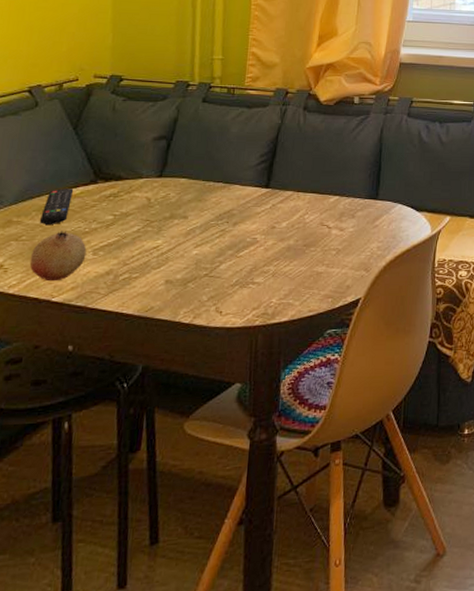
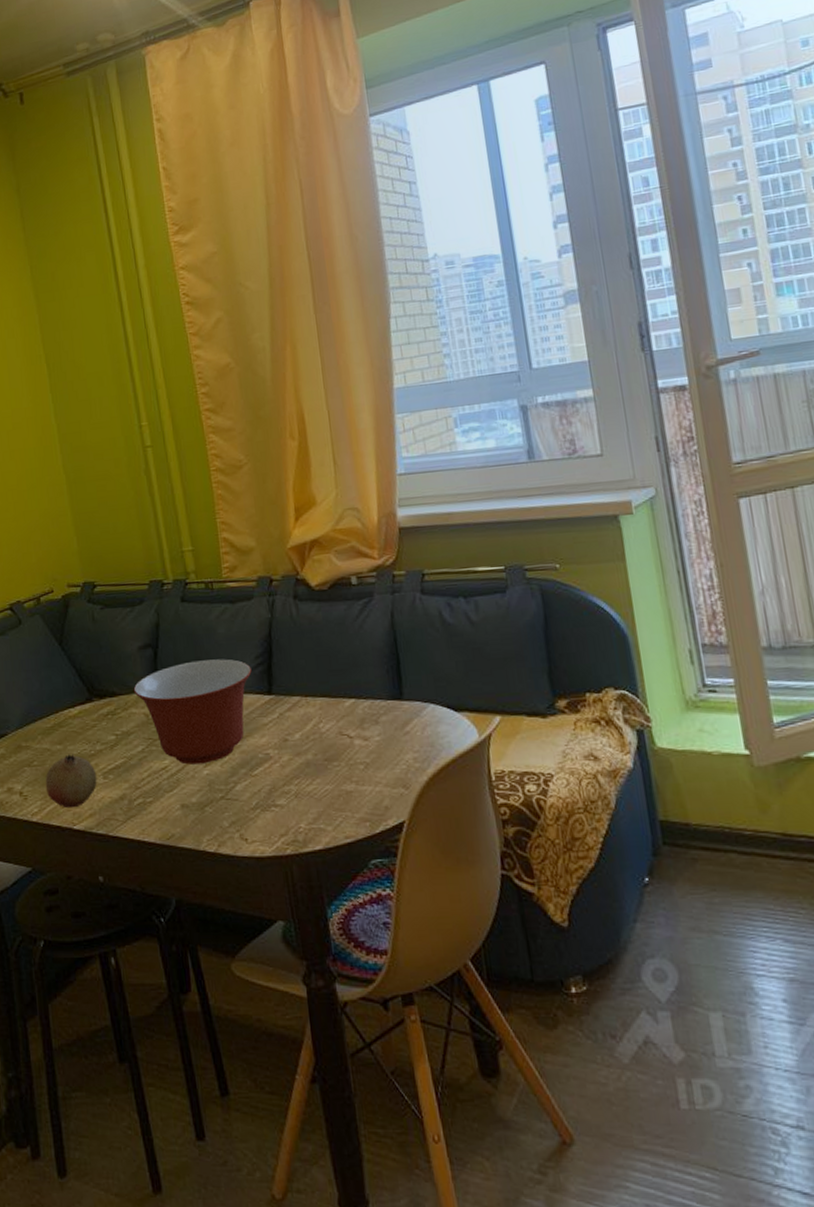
remote control: present [40,189,74,224] -> none [47,709,72,748]
mixing bowl: none [140,154,255,245] -> present [133,659,252,765]

